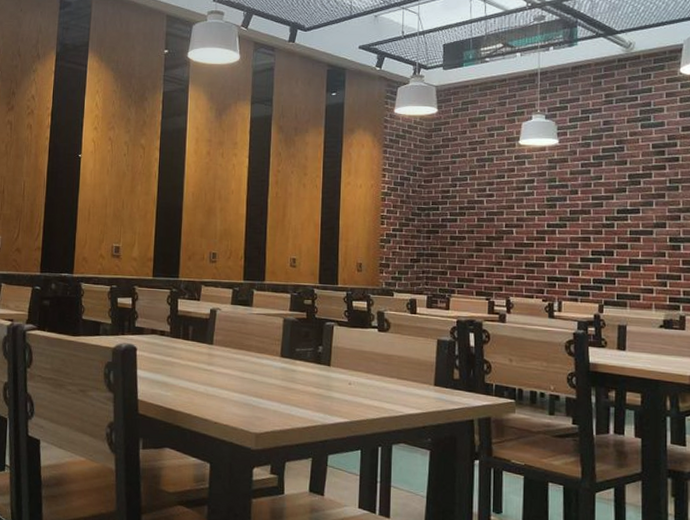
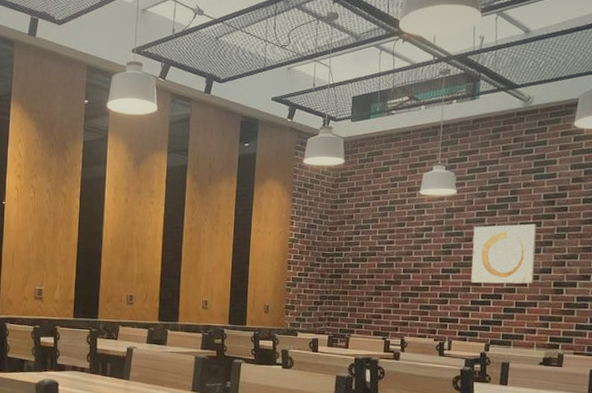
wall art: none [578,175,648,240] -> present [471,224,537,284]

